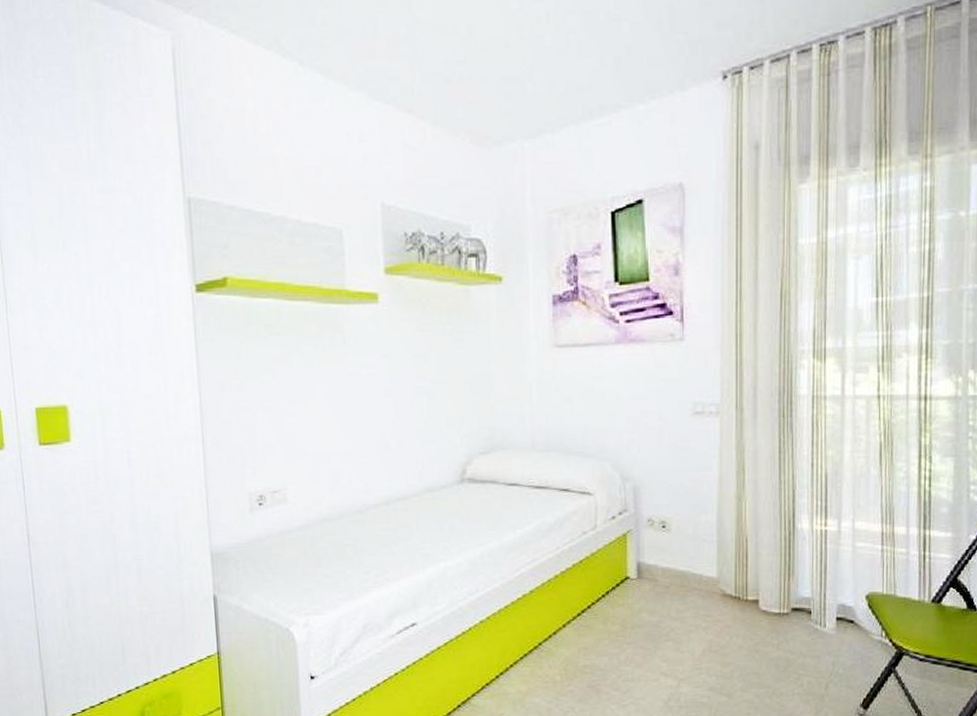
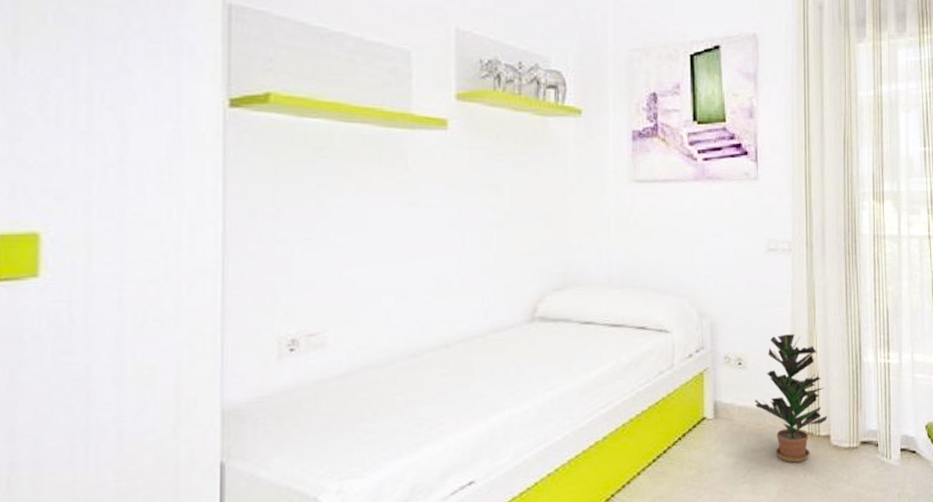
potted plant: none [678,498,756,625] -> present [754,334,827,463]

